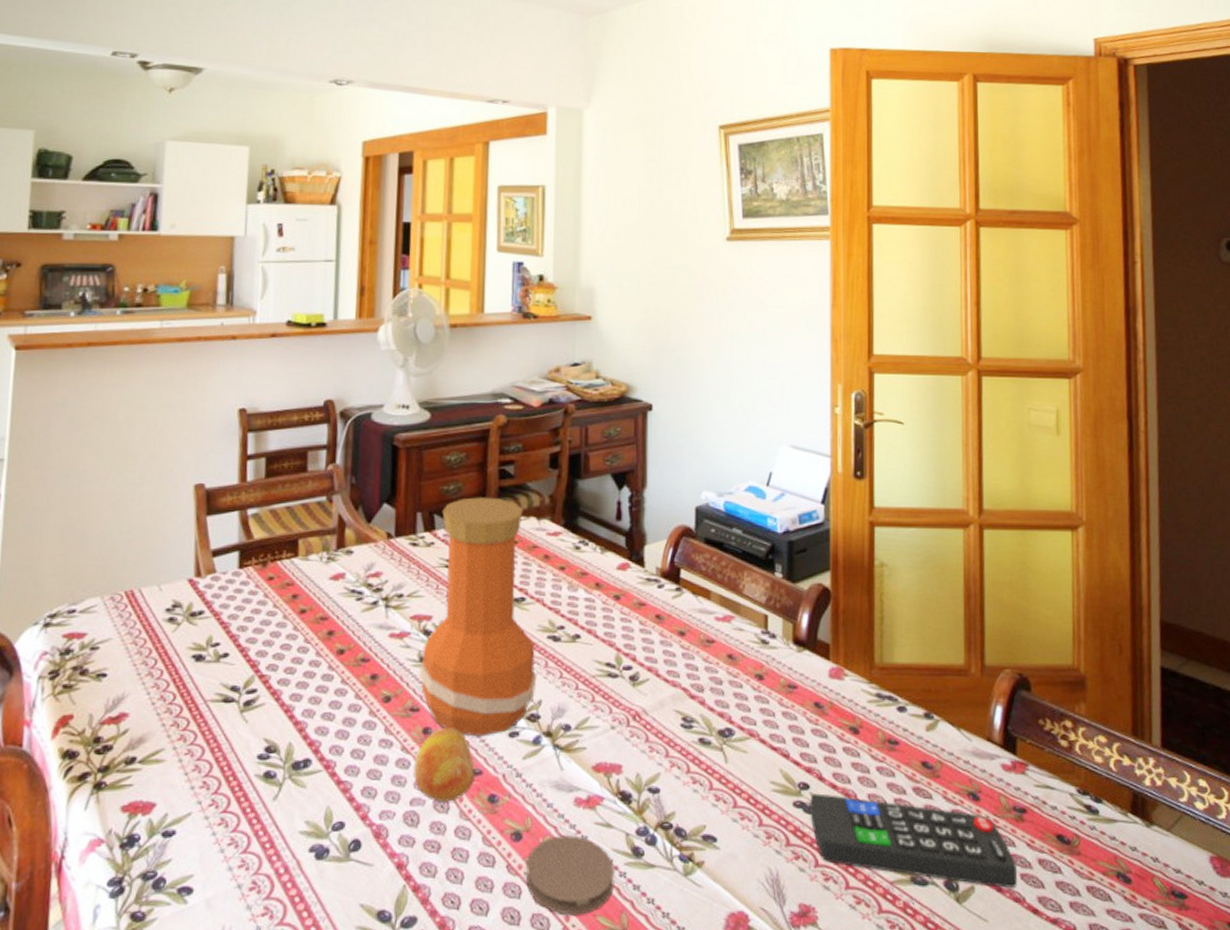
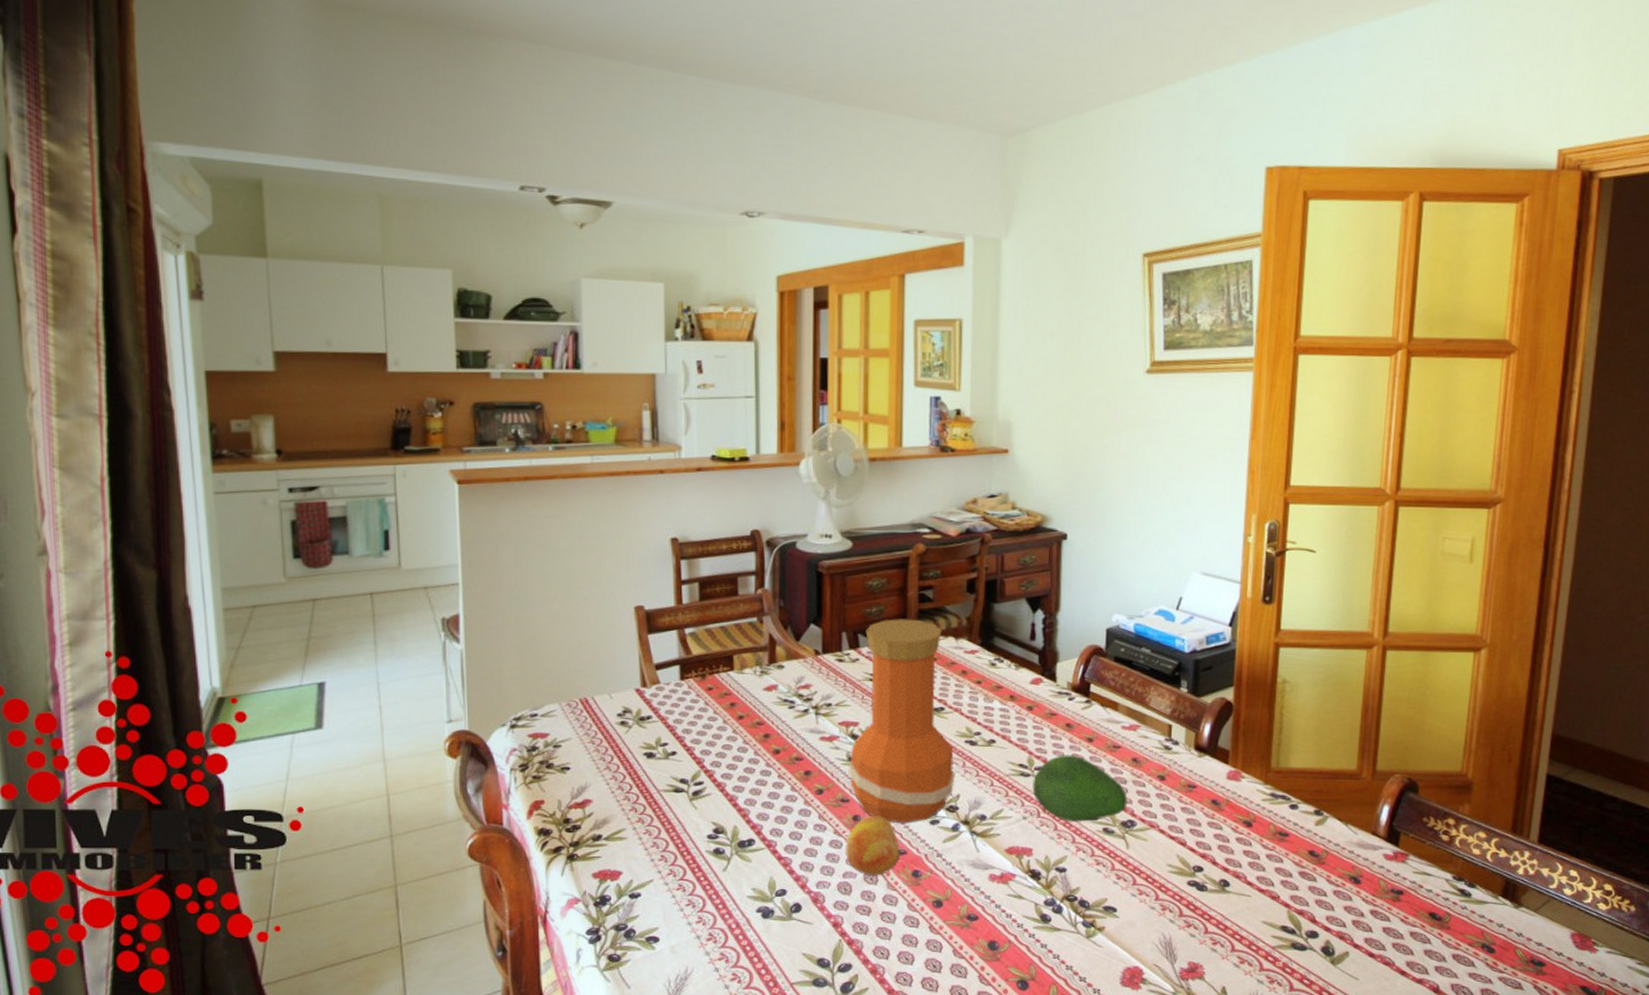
coaster: present [526,834,615,916] -> none [946,903,1025,966]
fruit: none [621,651,724,731] -> present [1032,755,1128,822]
remote control: present [810,793,1017,888] -> none [1202,875,1389,954]

